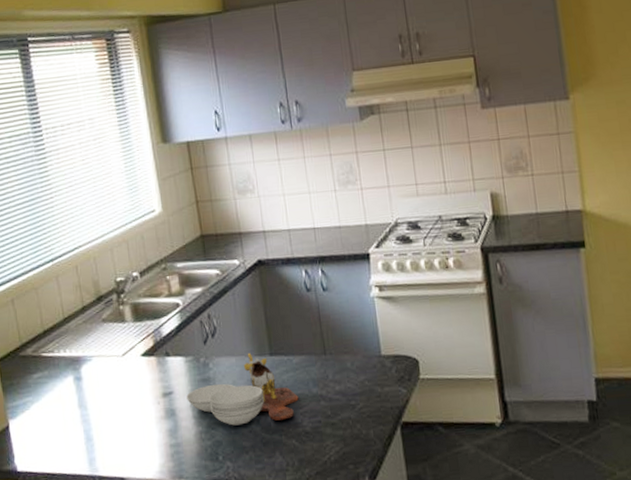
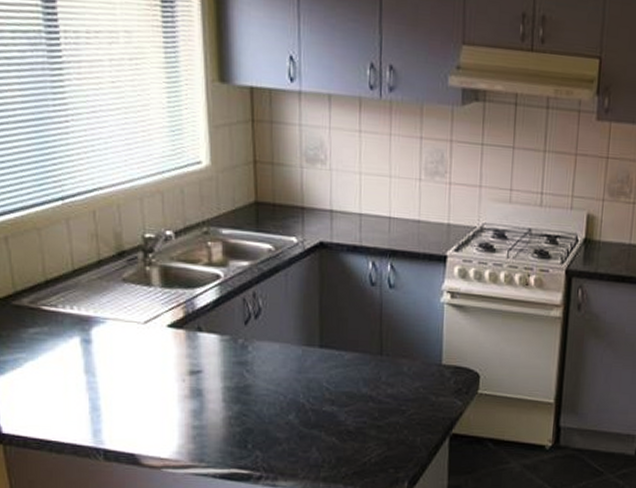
cutting board: present [186,352,299,426] -> none [217,341,346,416]

